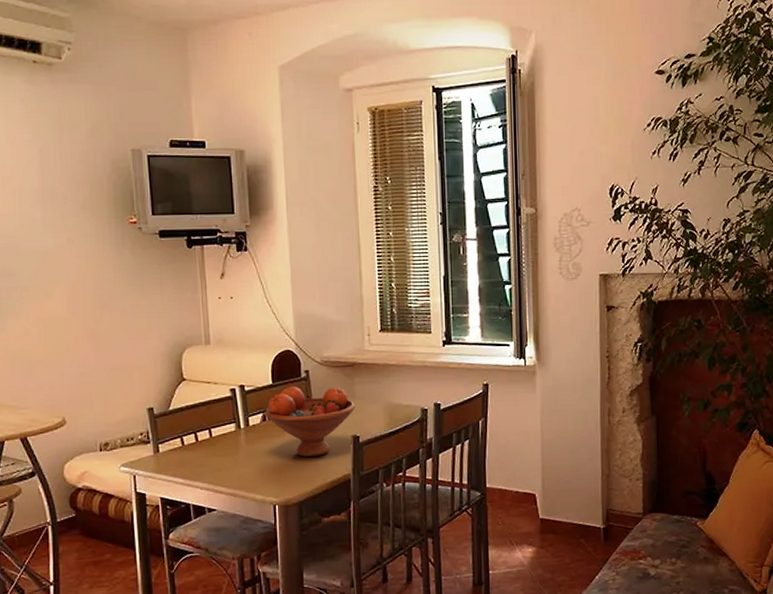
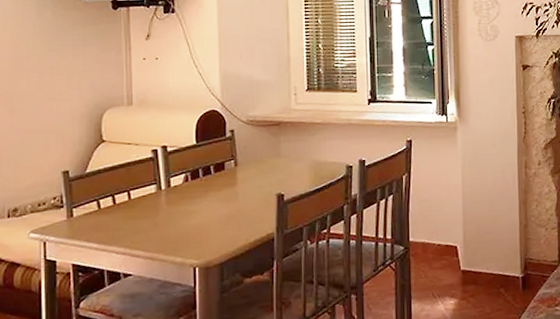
fruit bowl: present [265,386,356,458] -> none [187,146,281,217]

